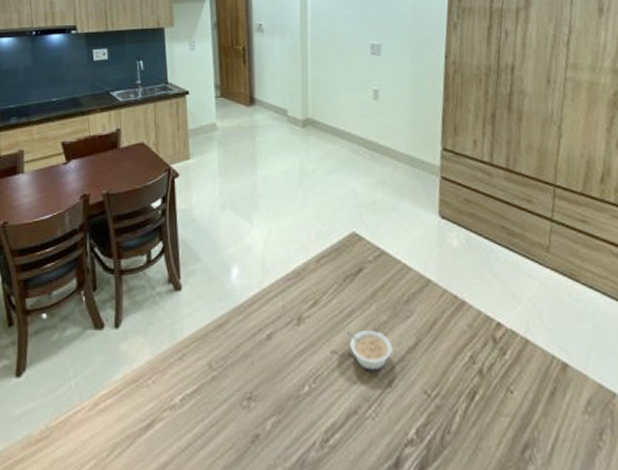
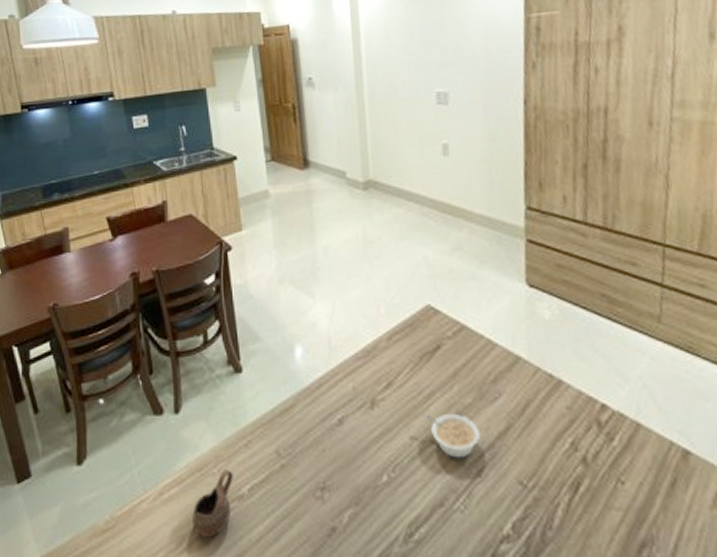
cup: none [125,381,167,445] -> present [192,470,233,538]

